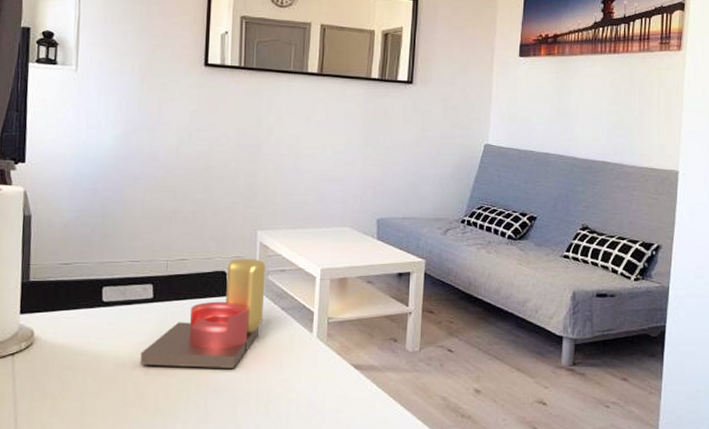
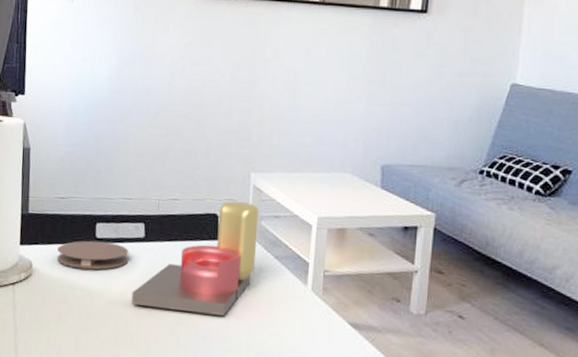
coaster: none [61,304,137,334] -> present [57,240,129,270]

